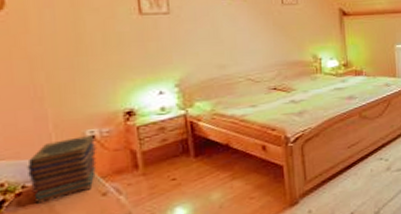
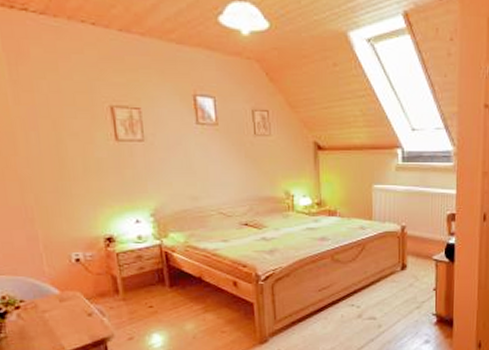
book stack: present [27,134,97,204] -> none [23,257,82,317]

